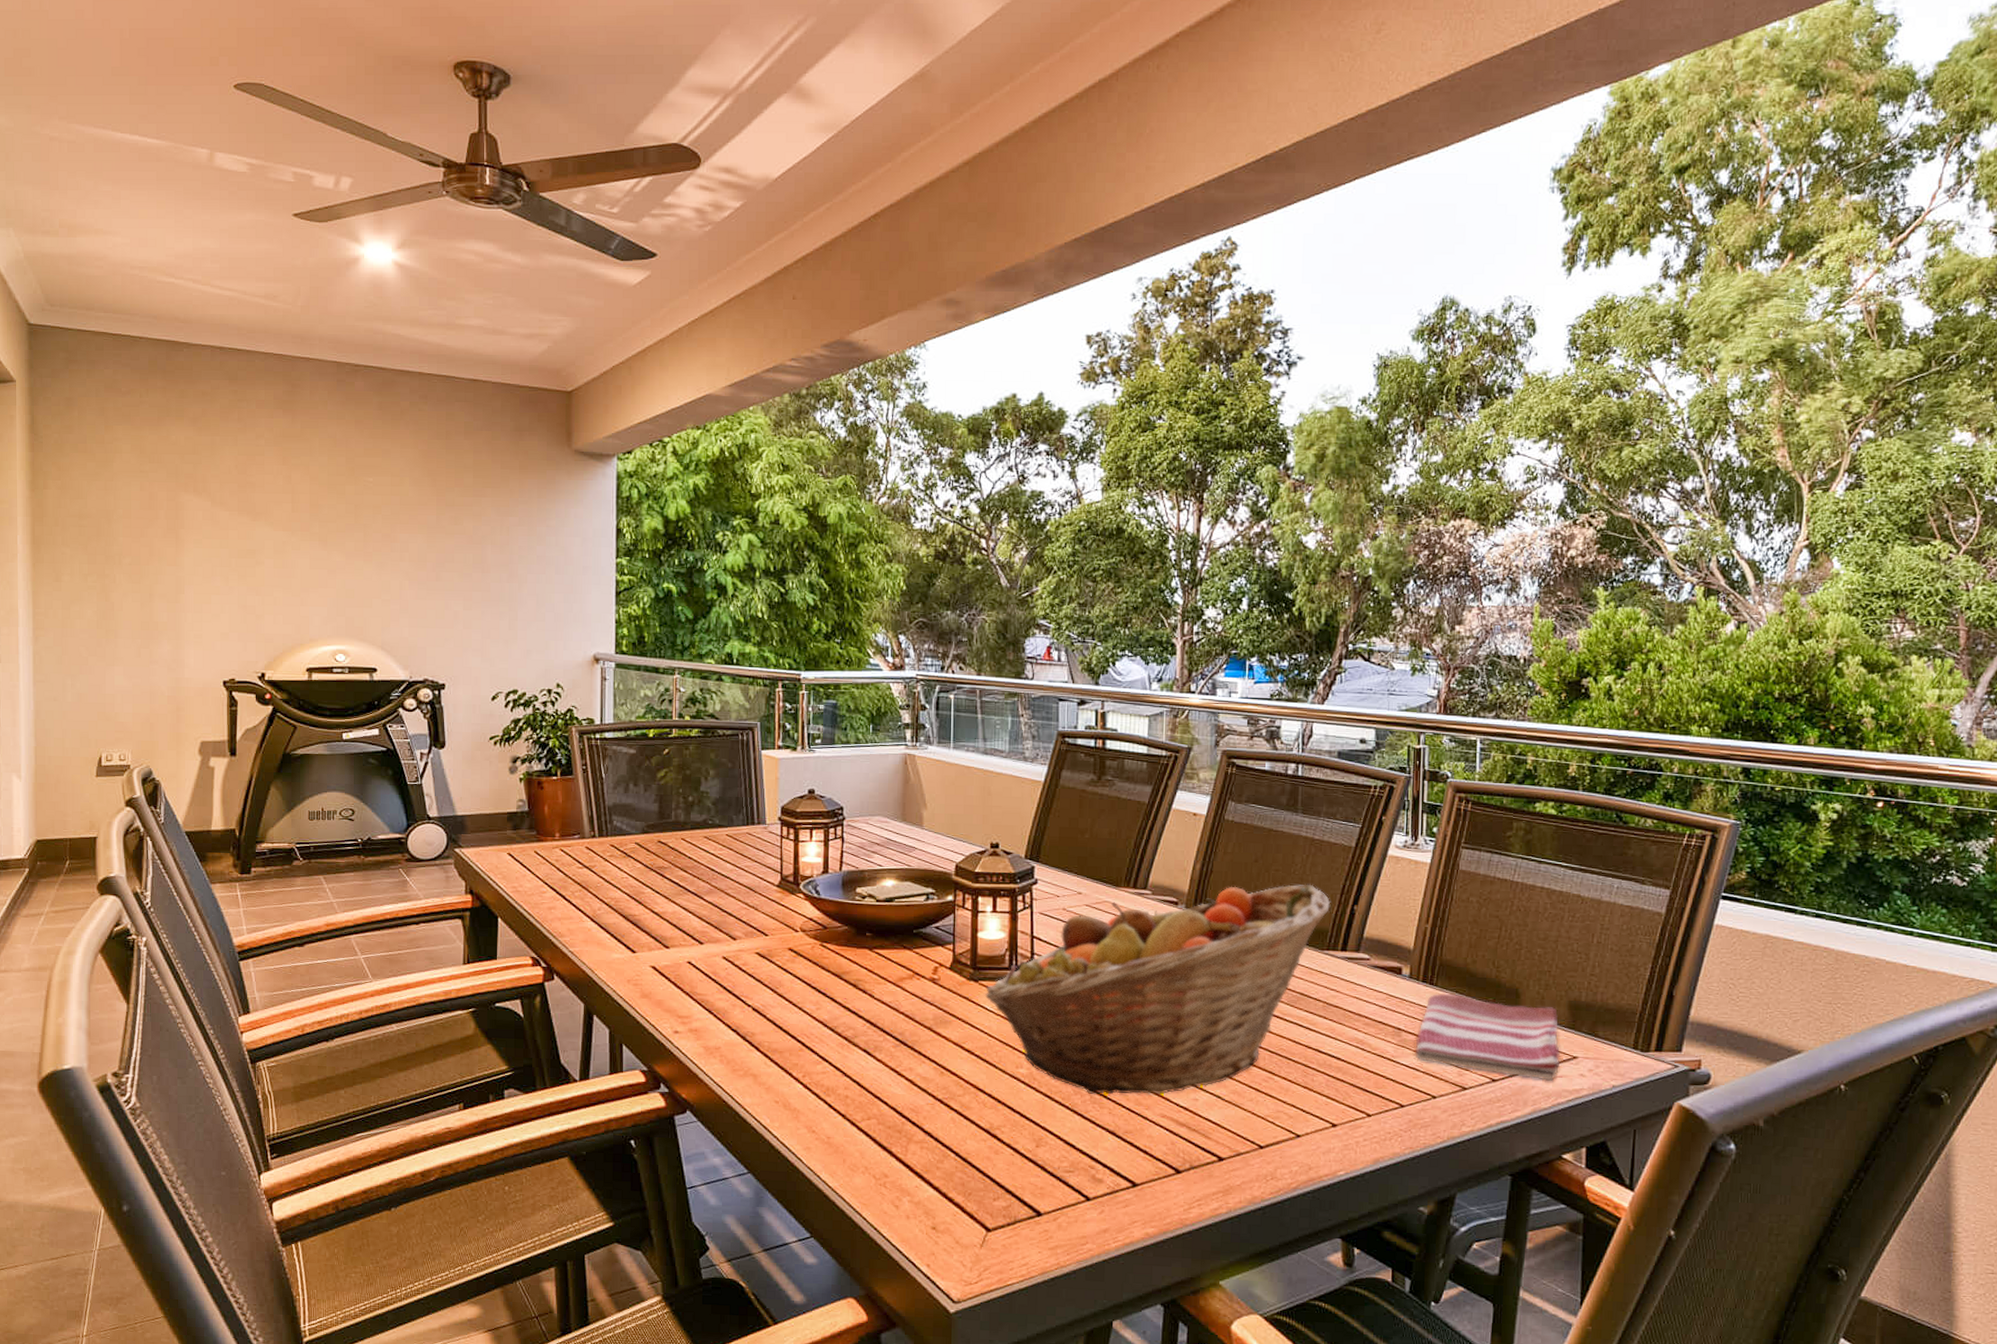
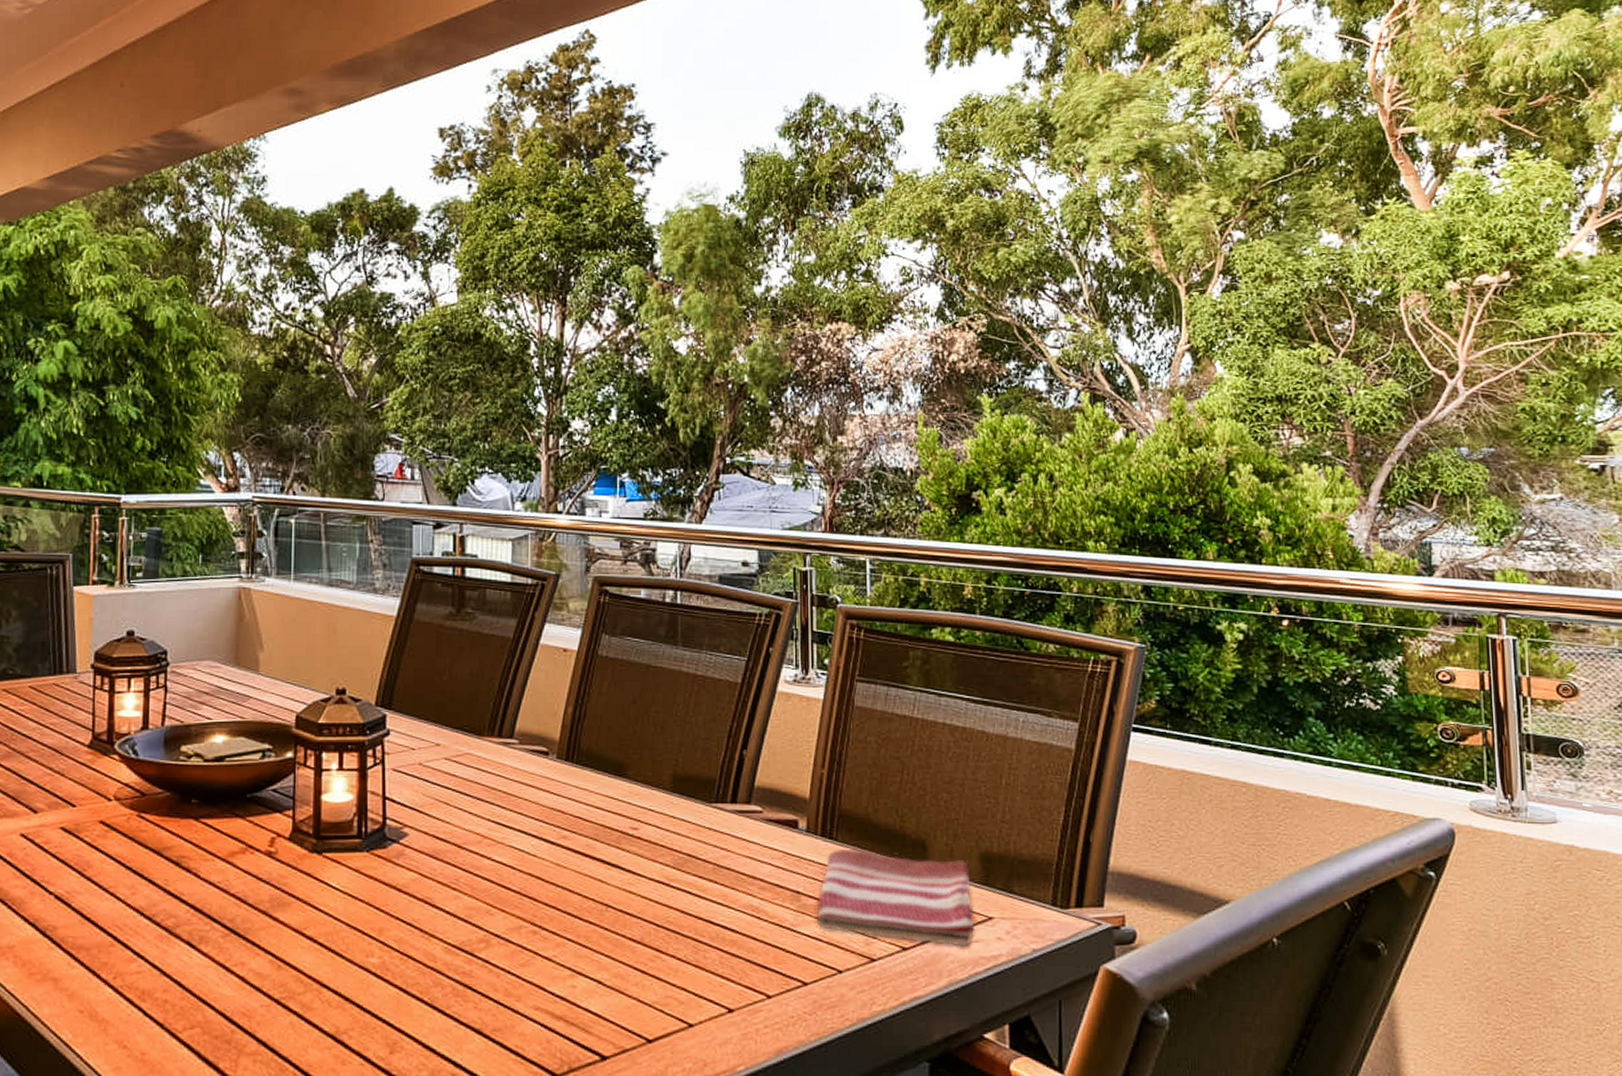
fruit basket: present [984,884,1331,1095] -> none [329,727,718,985]

